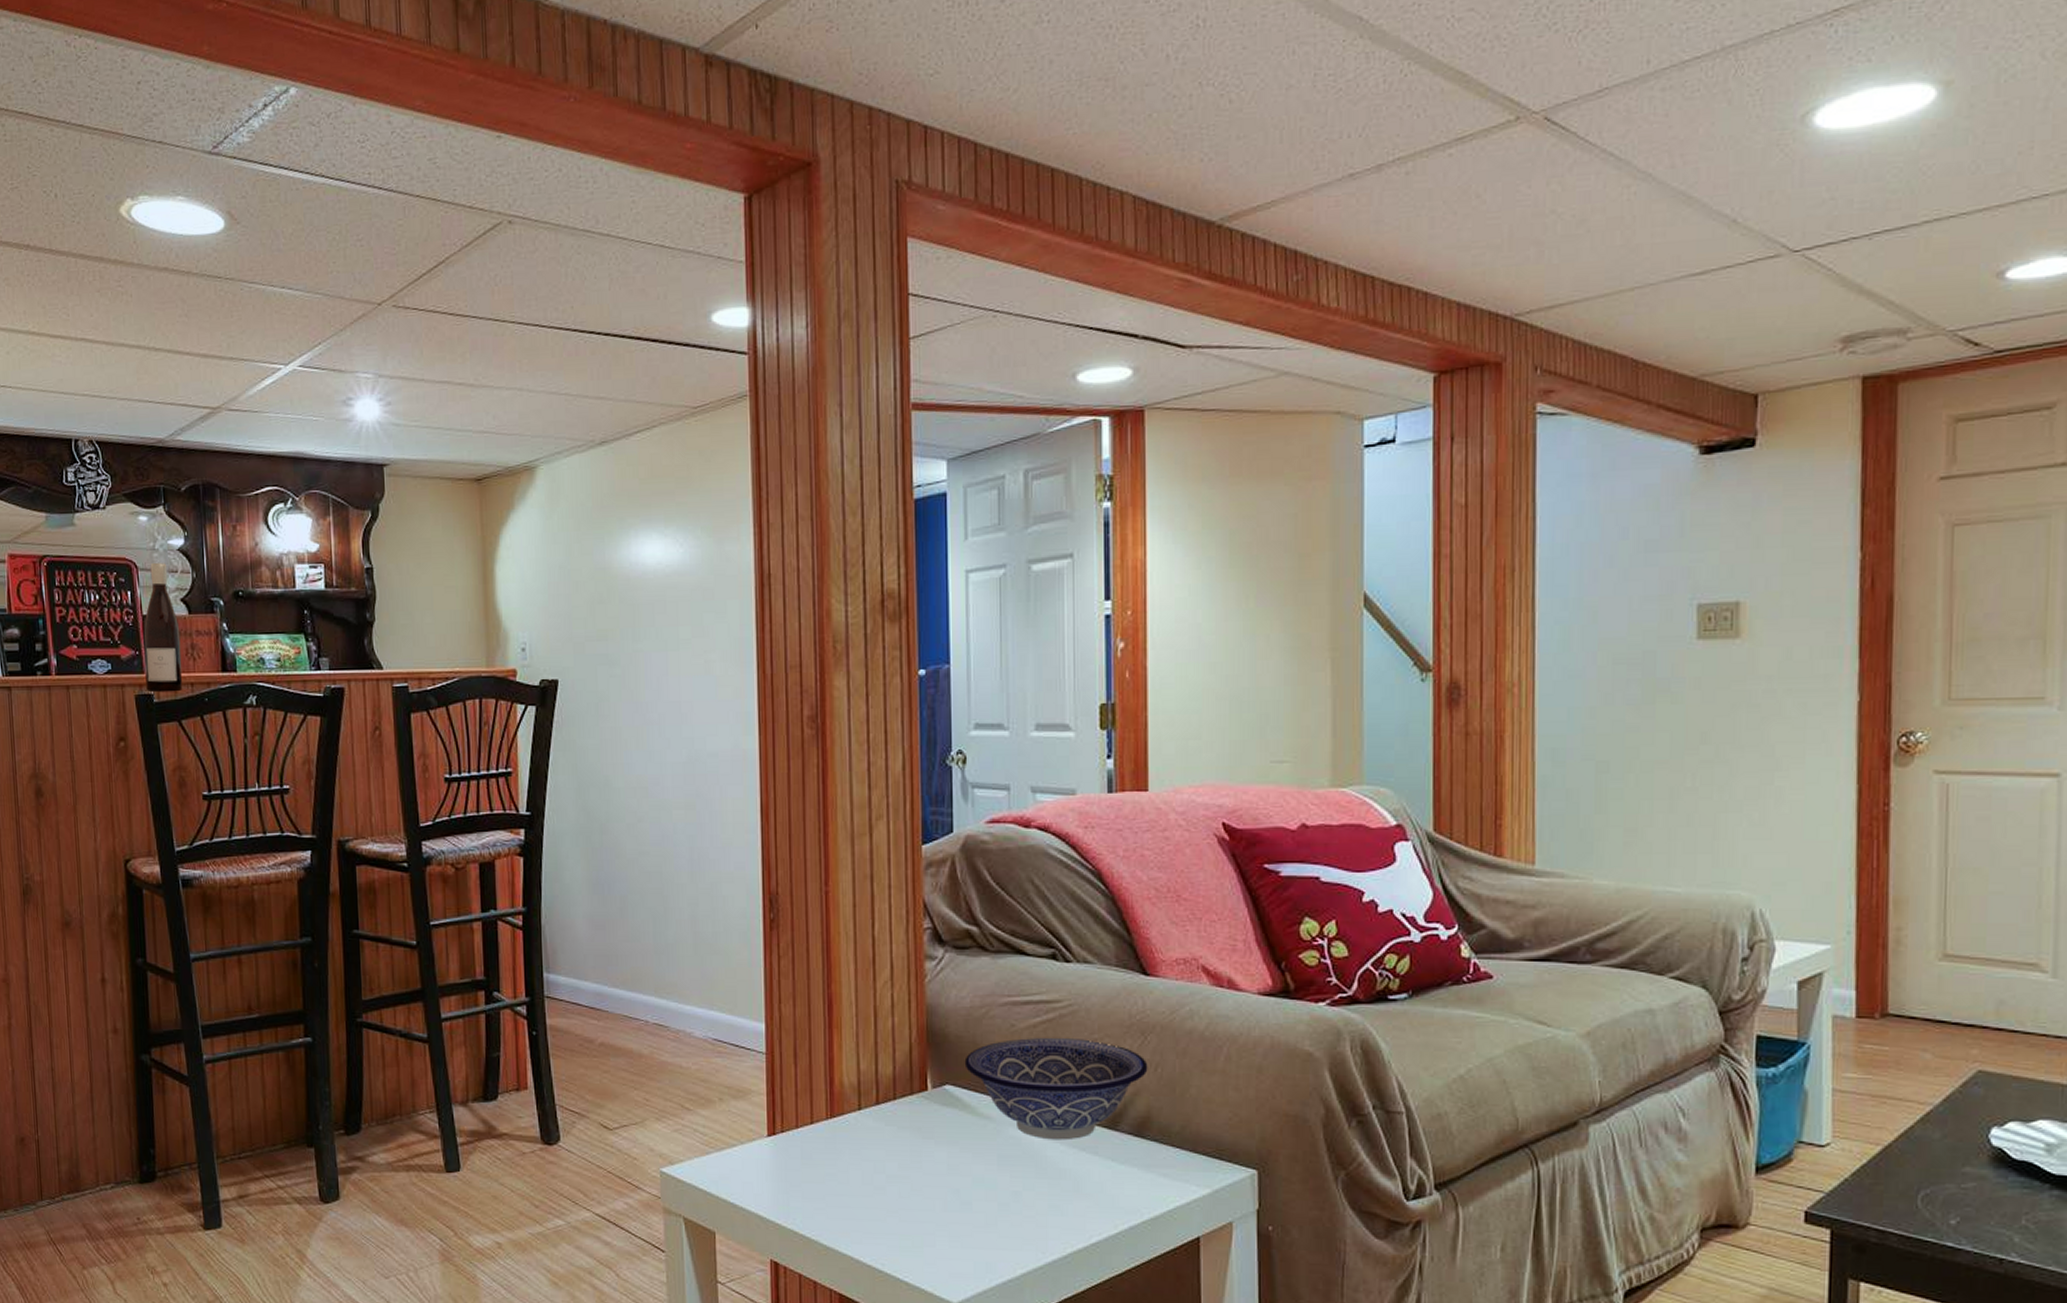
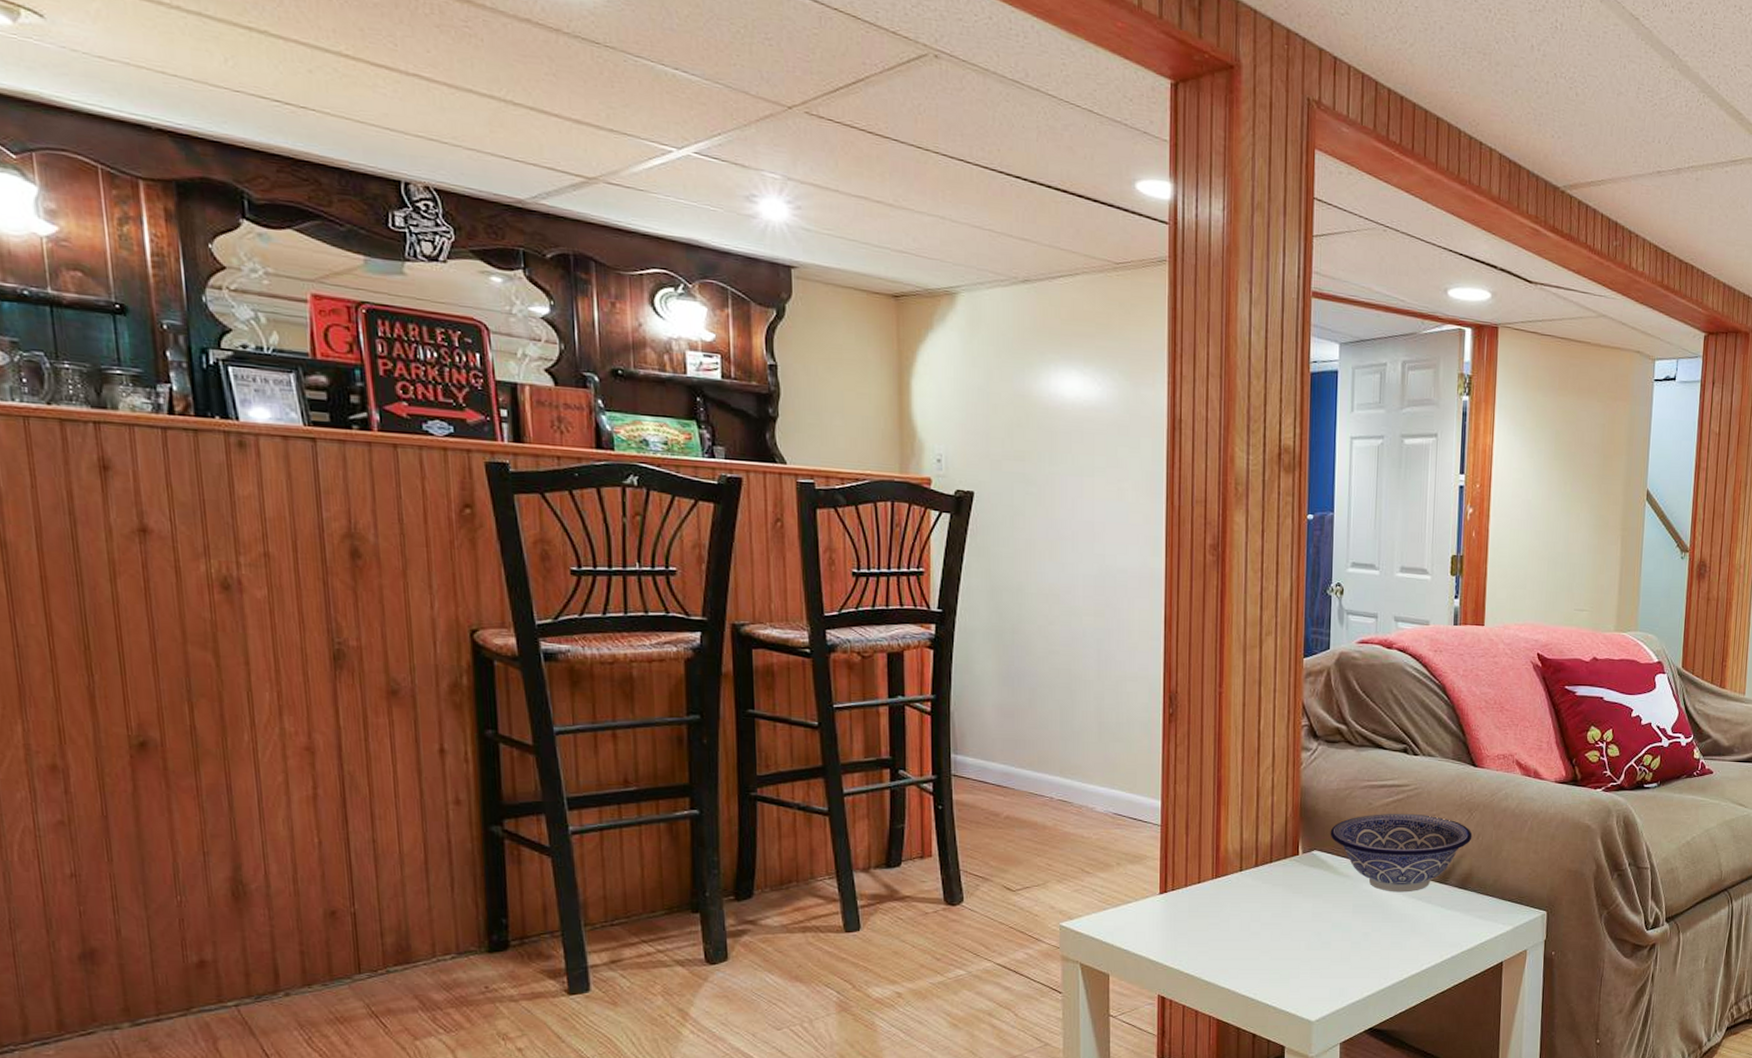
bottle: present [143,562,183,693] -> none [496,326,547,464]

